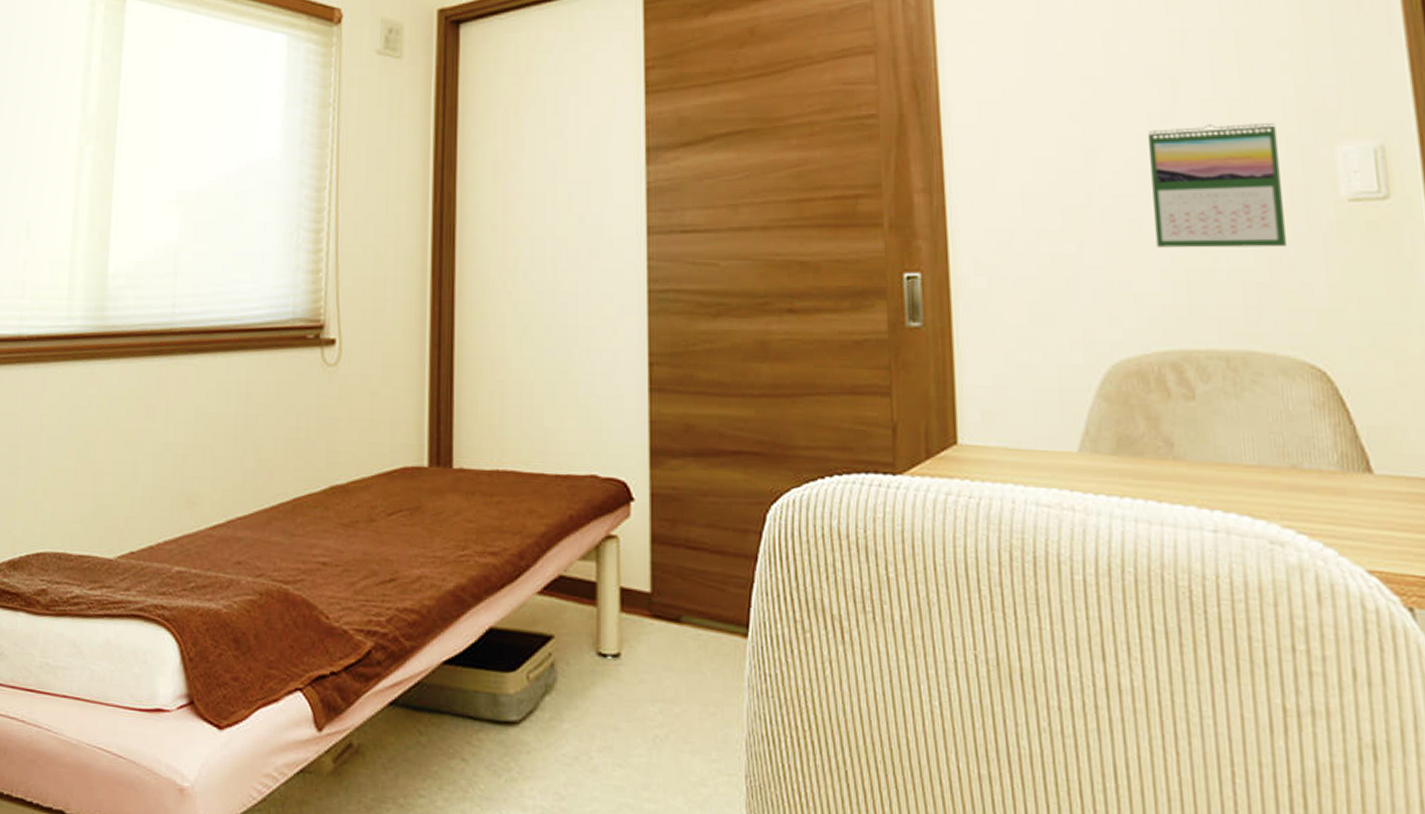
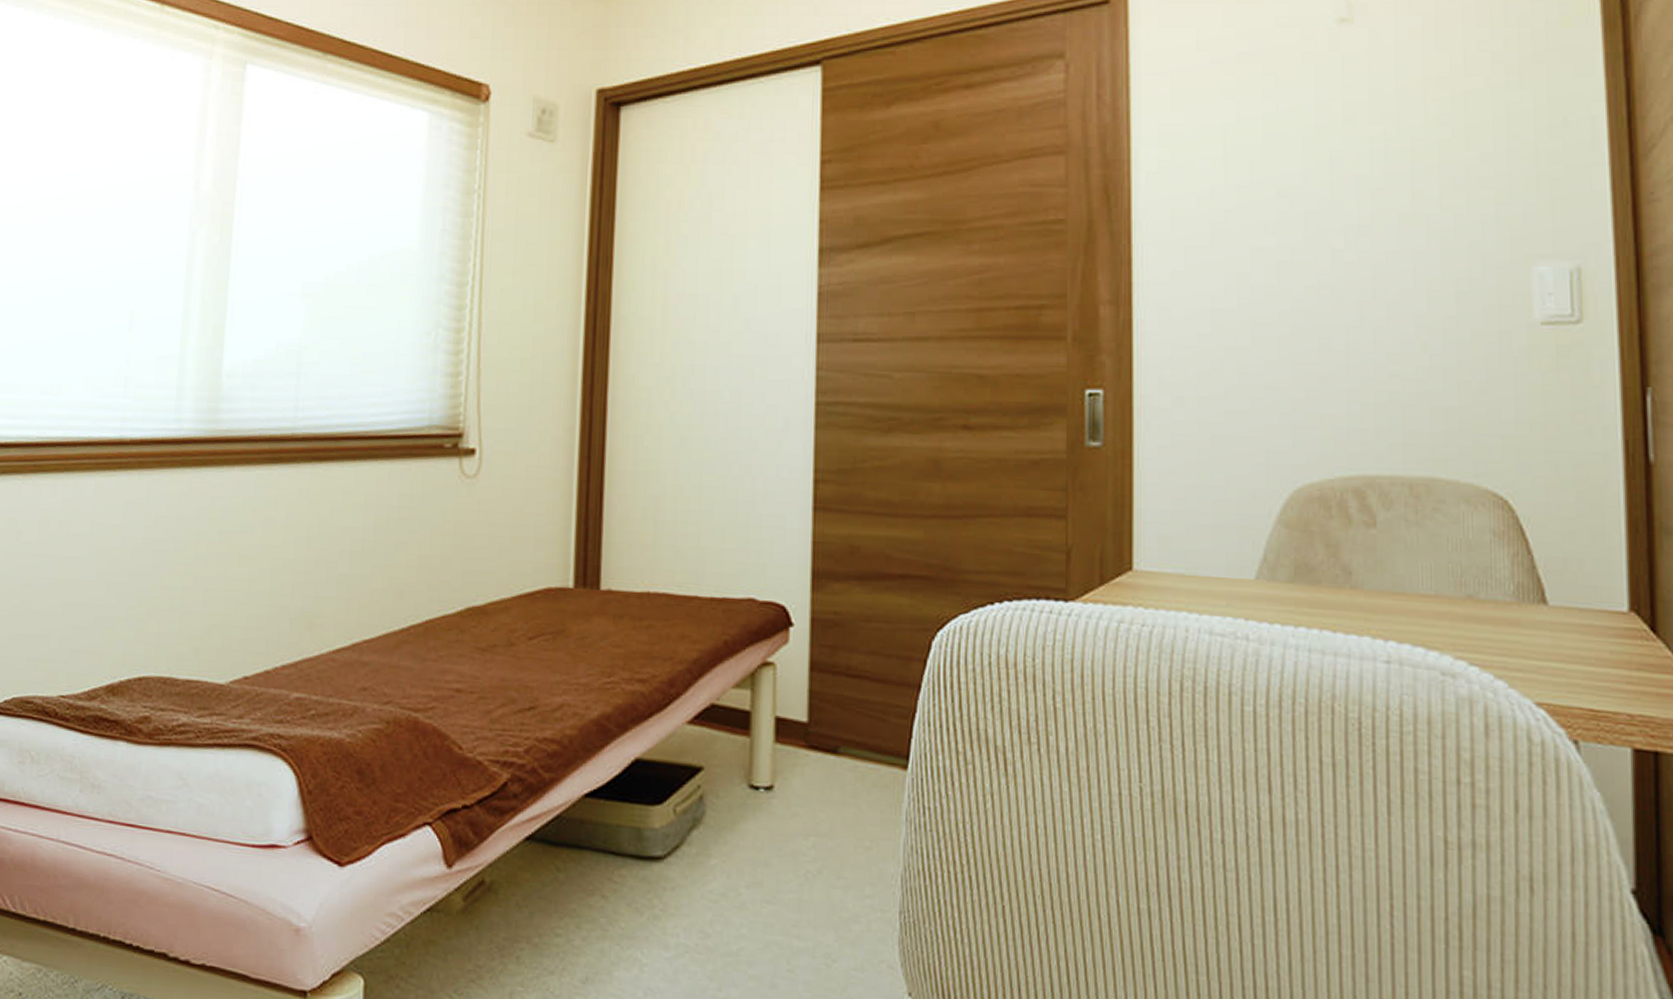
calendar: present [1148,122,1286,248] -> none [1344,239,1476,371]

